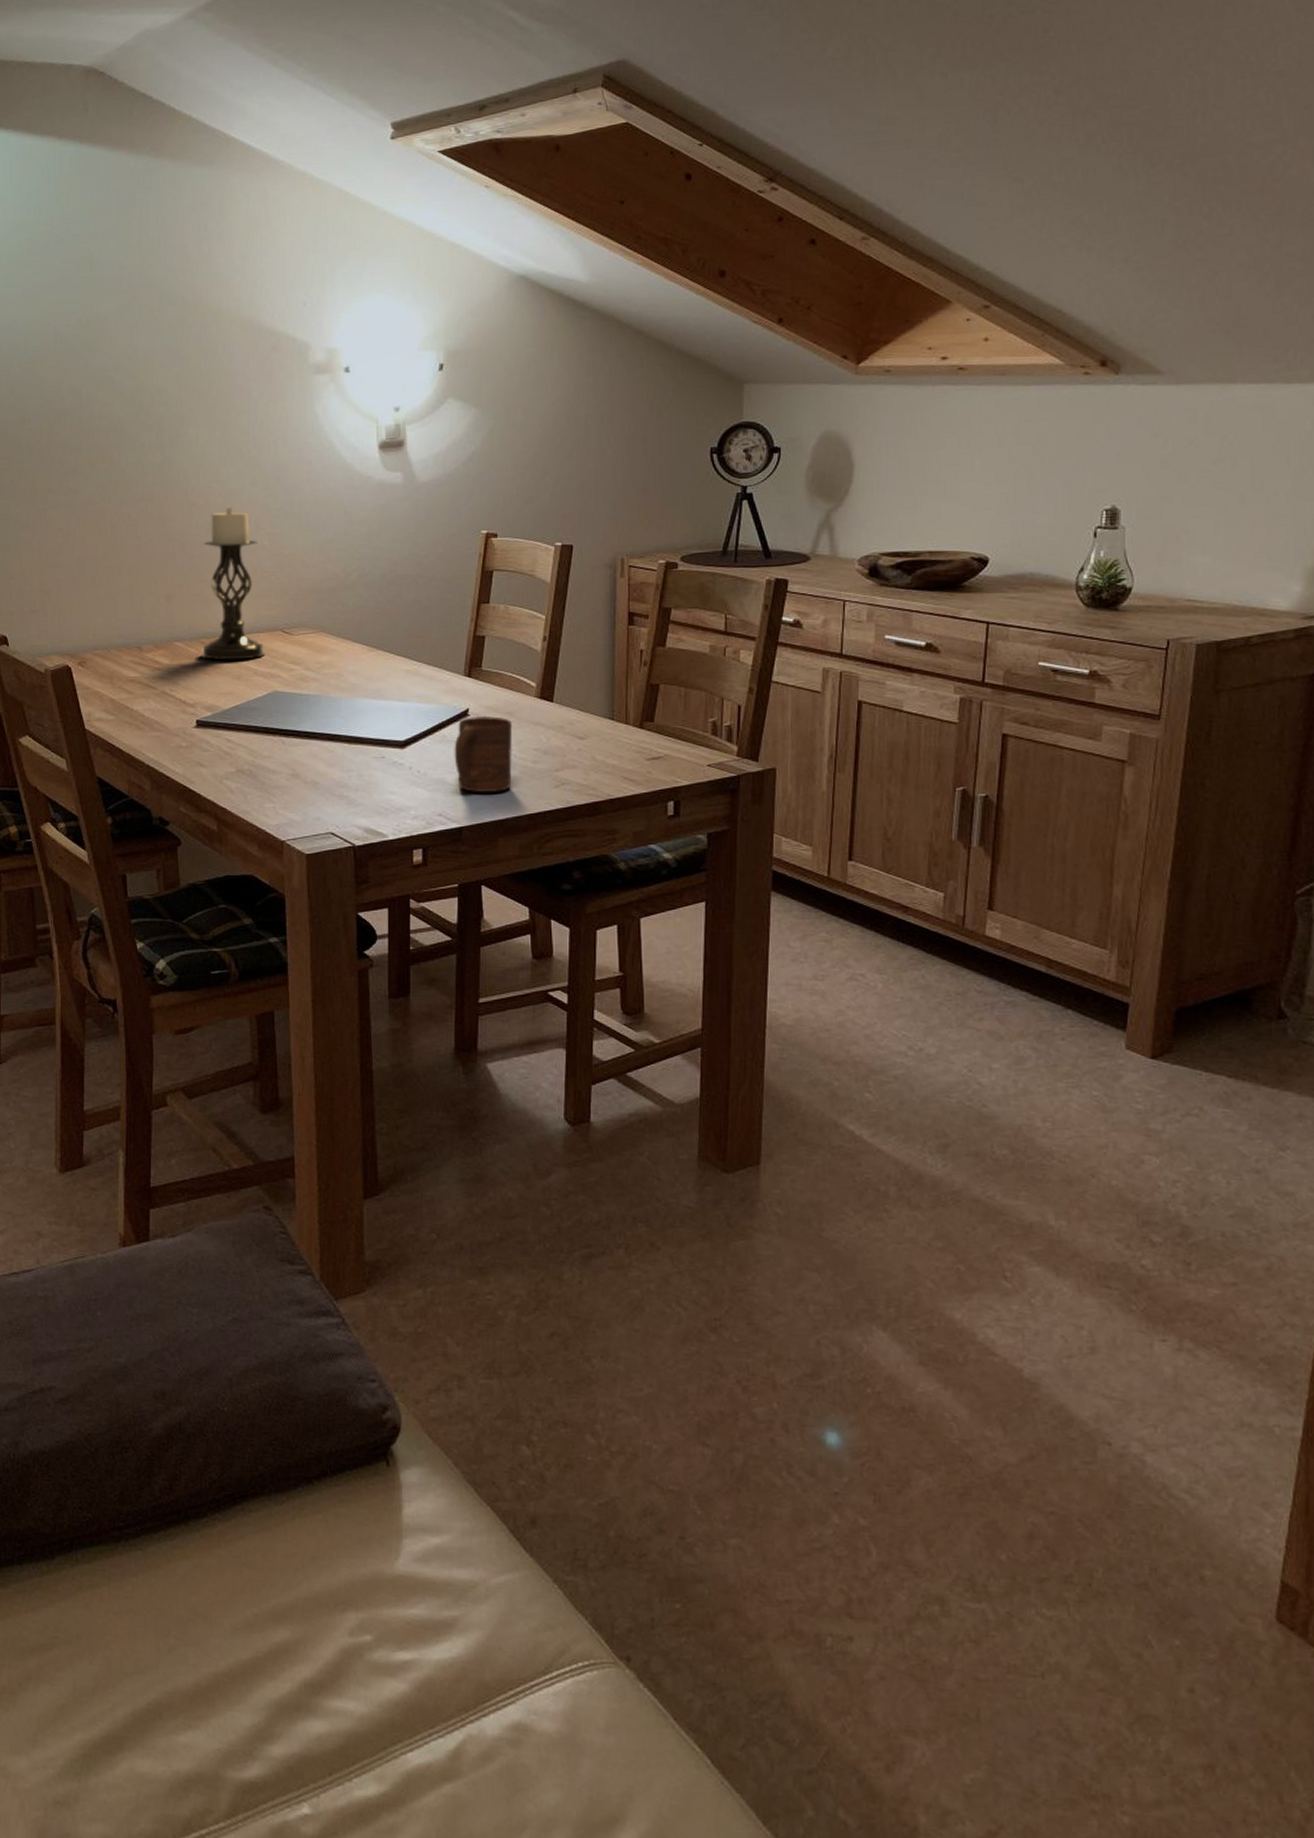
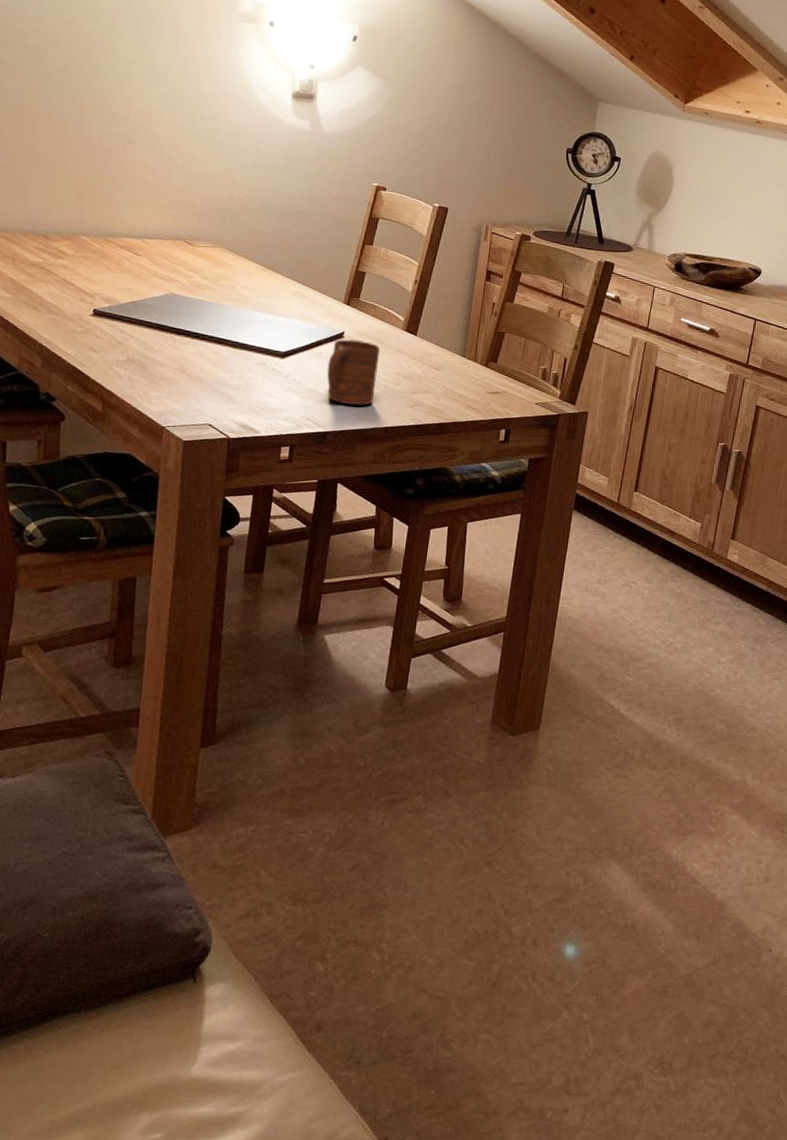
candle holder: present [201,507,265,661] -> none [105,123,171,262]

